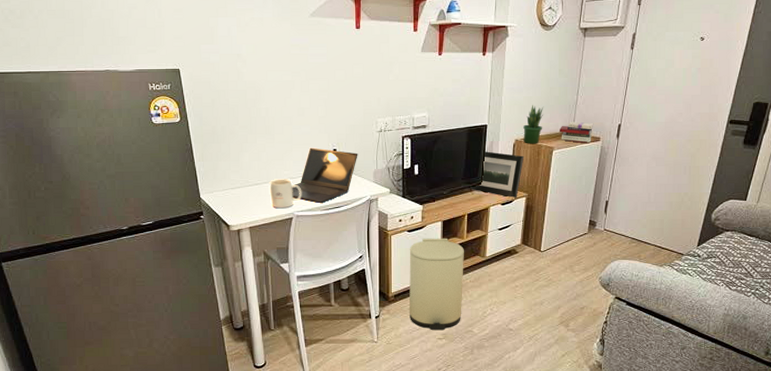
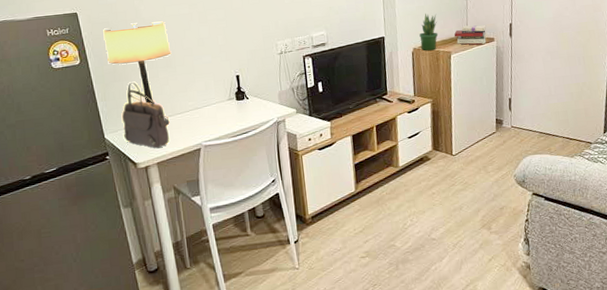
table lamp: none [204,85,270,191] -> present [103,21,170,125]
handbag: none [219,145,263,213] -> present [122,82,169,149]
mug: present [270,179,302,209] -> none [175,110,209,141]
laptop: present [292,147,358,203] -> none [198,76,261,131]
pedal bin: present [409,238,464,331] -> none [321,152,382,250]
picture frame: present [470,151,524,198] -> none [375,62,424,105]

